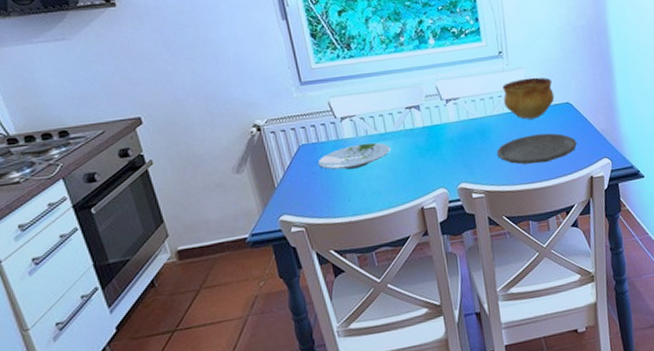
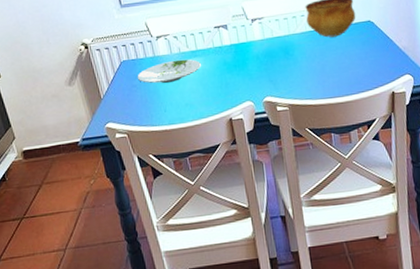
plate: present [496,133,578,165] -> none [299,50,379,80]

